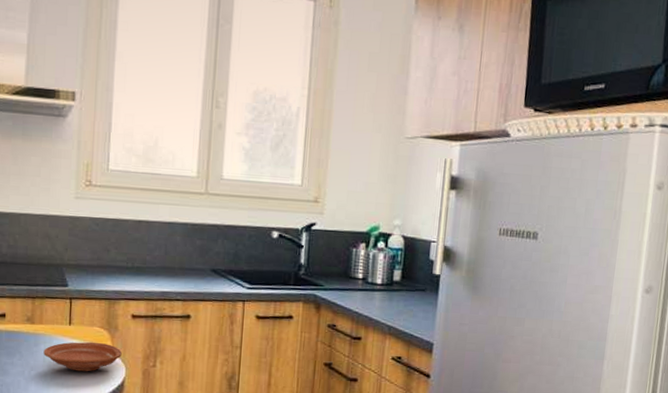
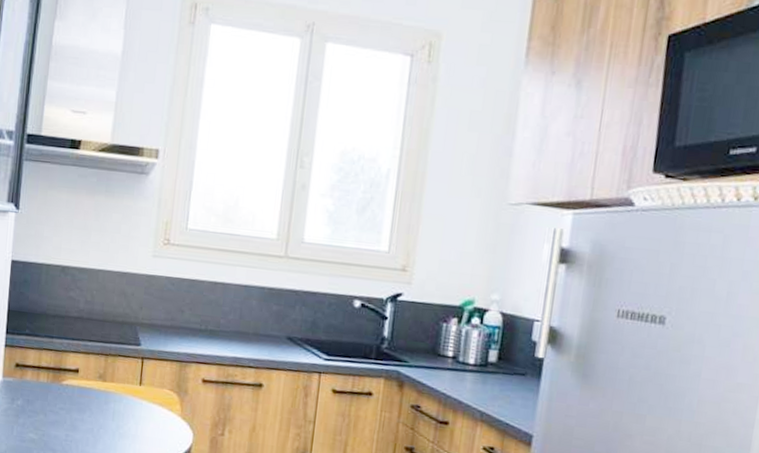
plate: present [43,341,122,372] -> none [113,402,190,435]

